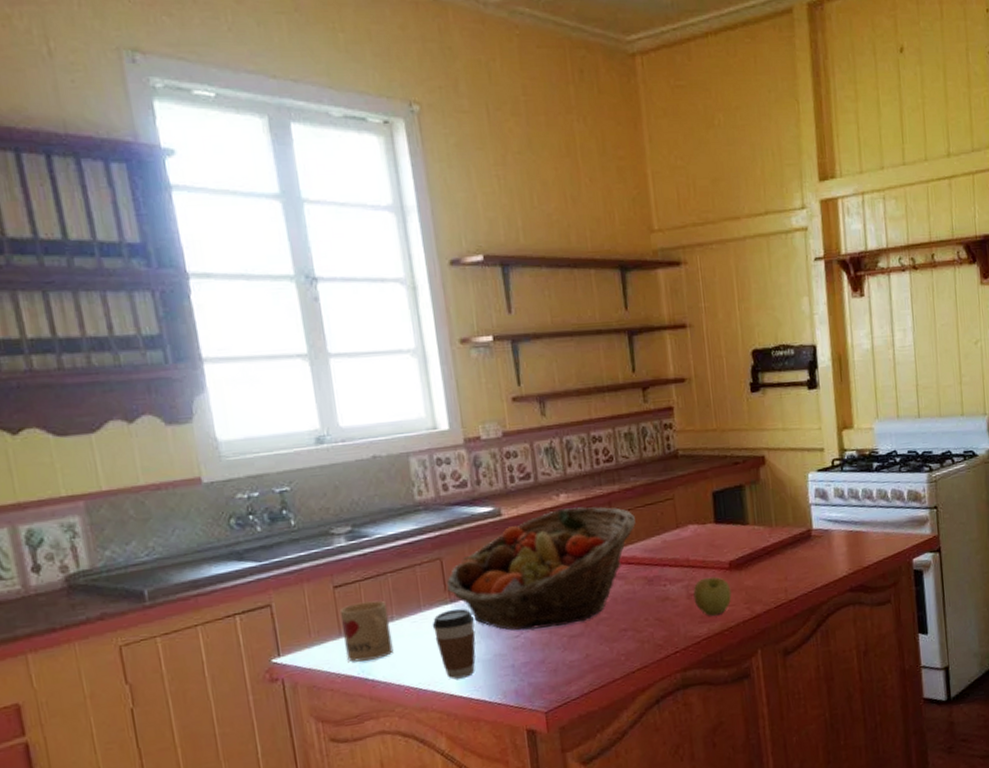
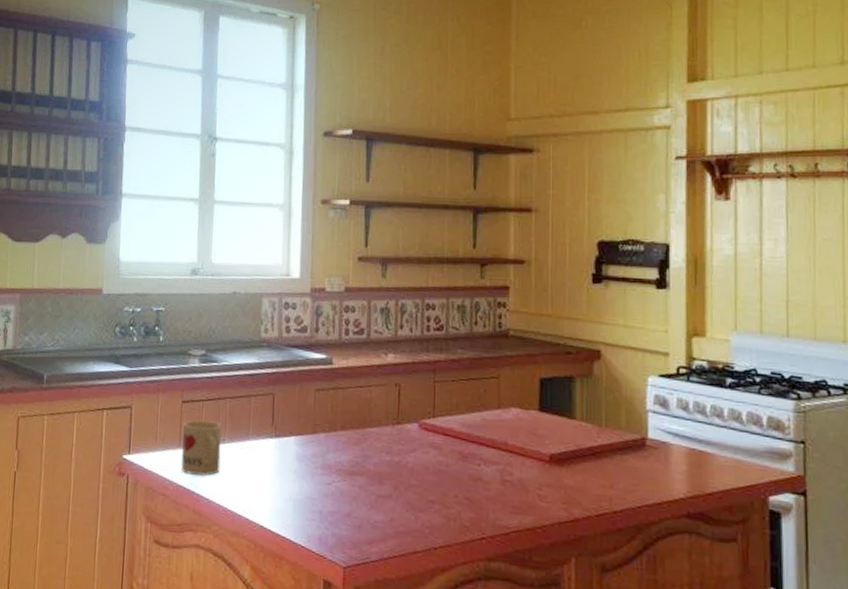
coffee cup: present [432,609,476,680] -> none [256,444,293,513]
fruit basket: present [447,507,636,631] -> none [275,368,457,484]
apple: present [693,576,732,616] -> none [508,466,549,509]

